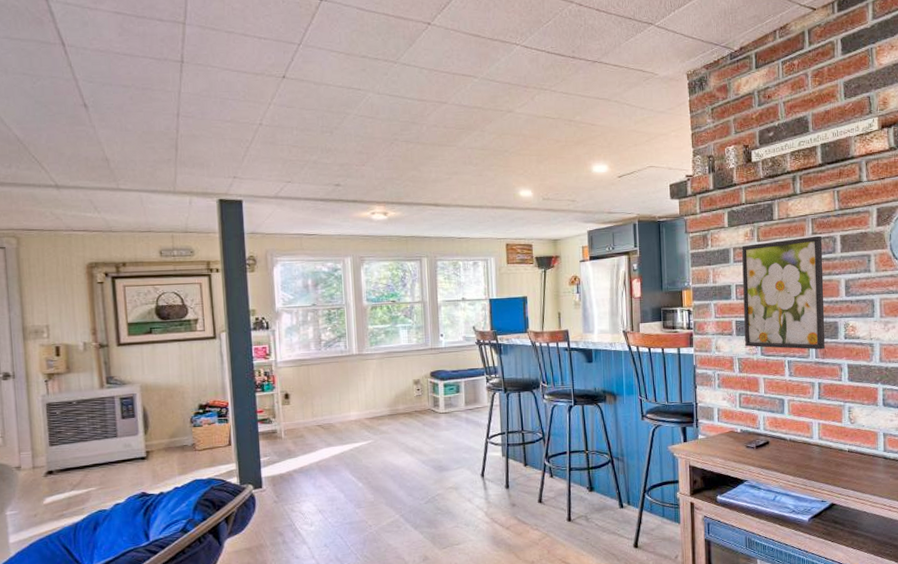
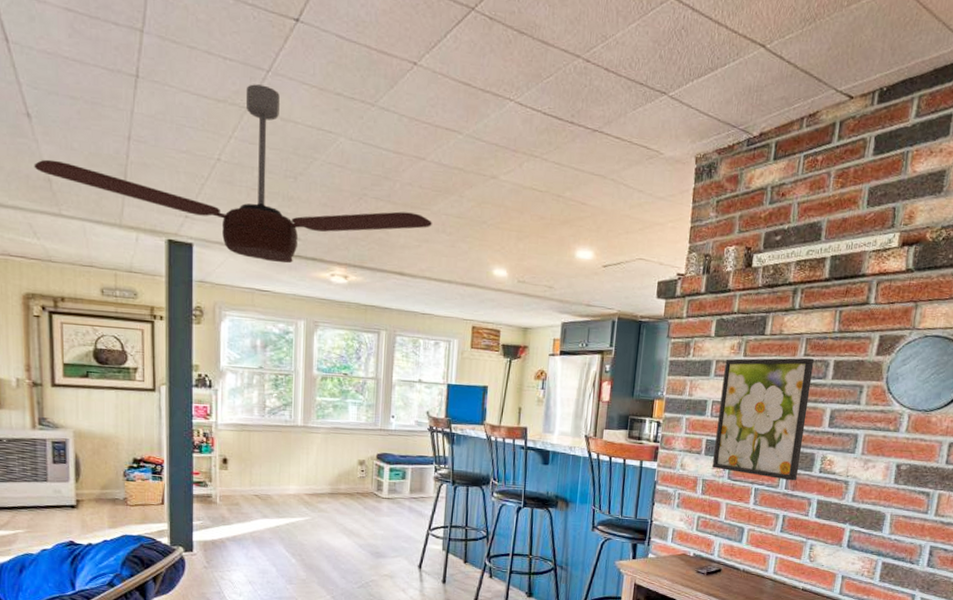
ceiling fan: none [92,56,459,208] -> present [34,84,432,264]

